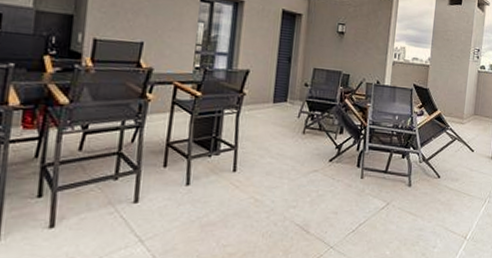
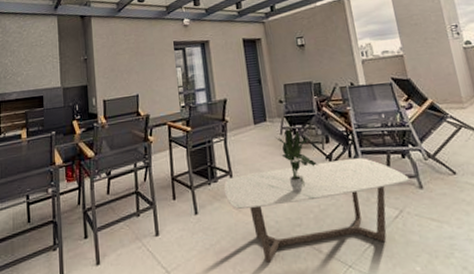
coffee table: none [224,150,403,239] -> present [223,157,410,263]
potted plant: none [291,114,327,177] -> present [274,129,318,193]

